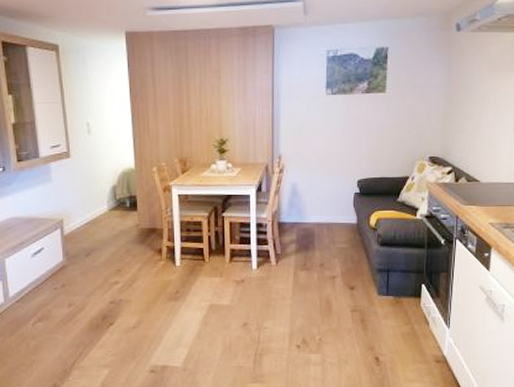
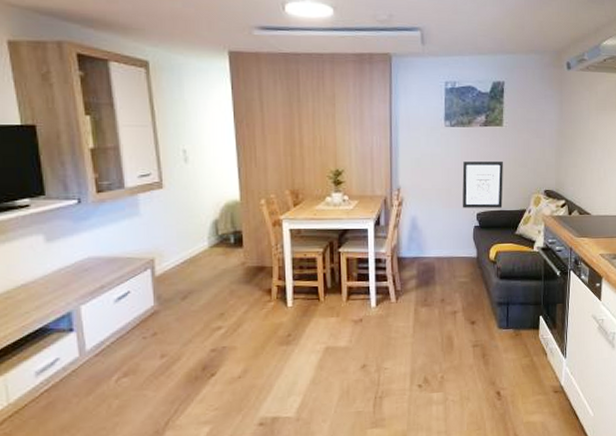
wall art: none [342,128,385,175] -> present [462,162,503,208]

